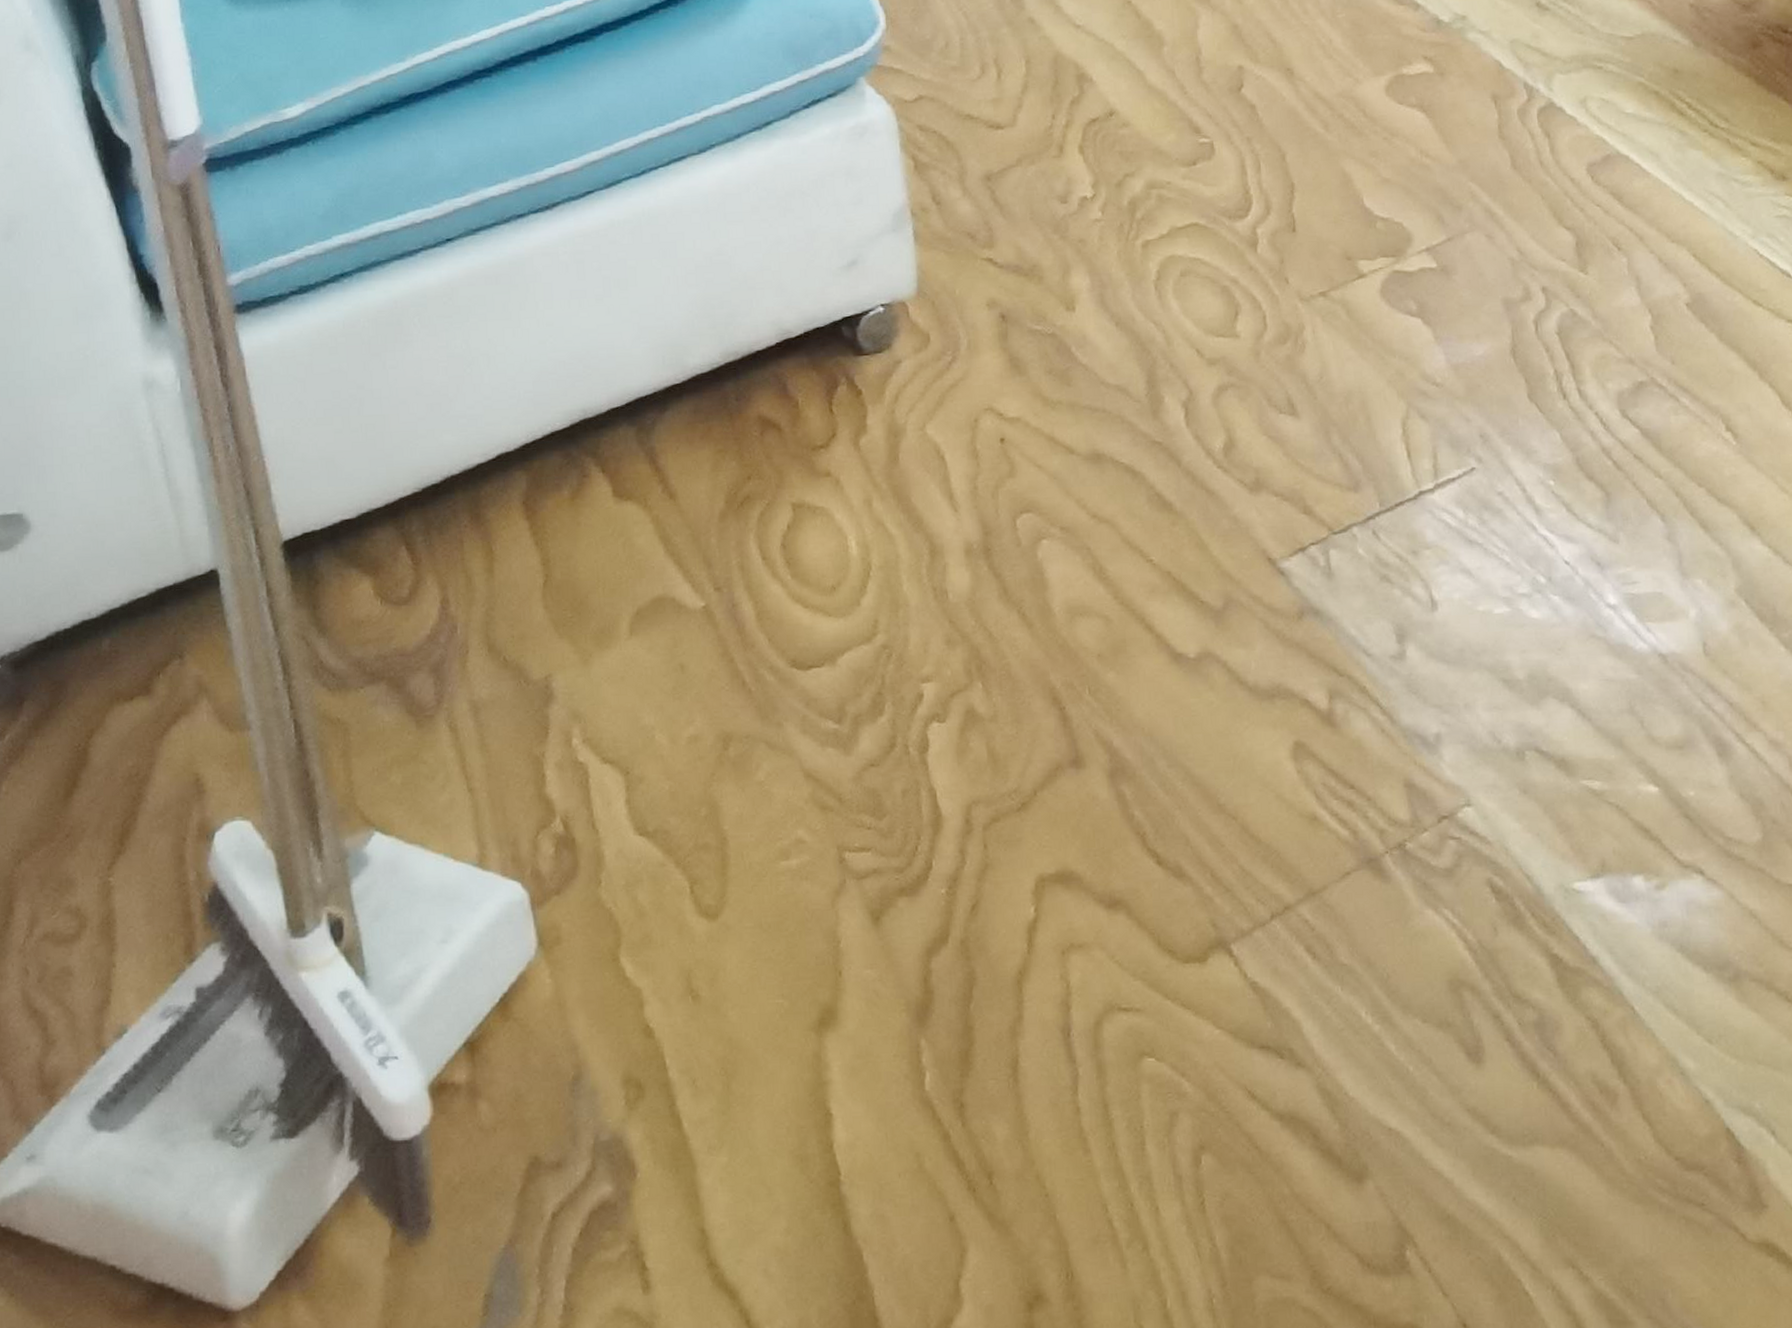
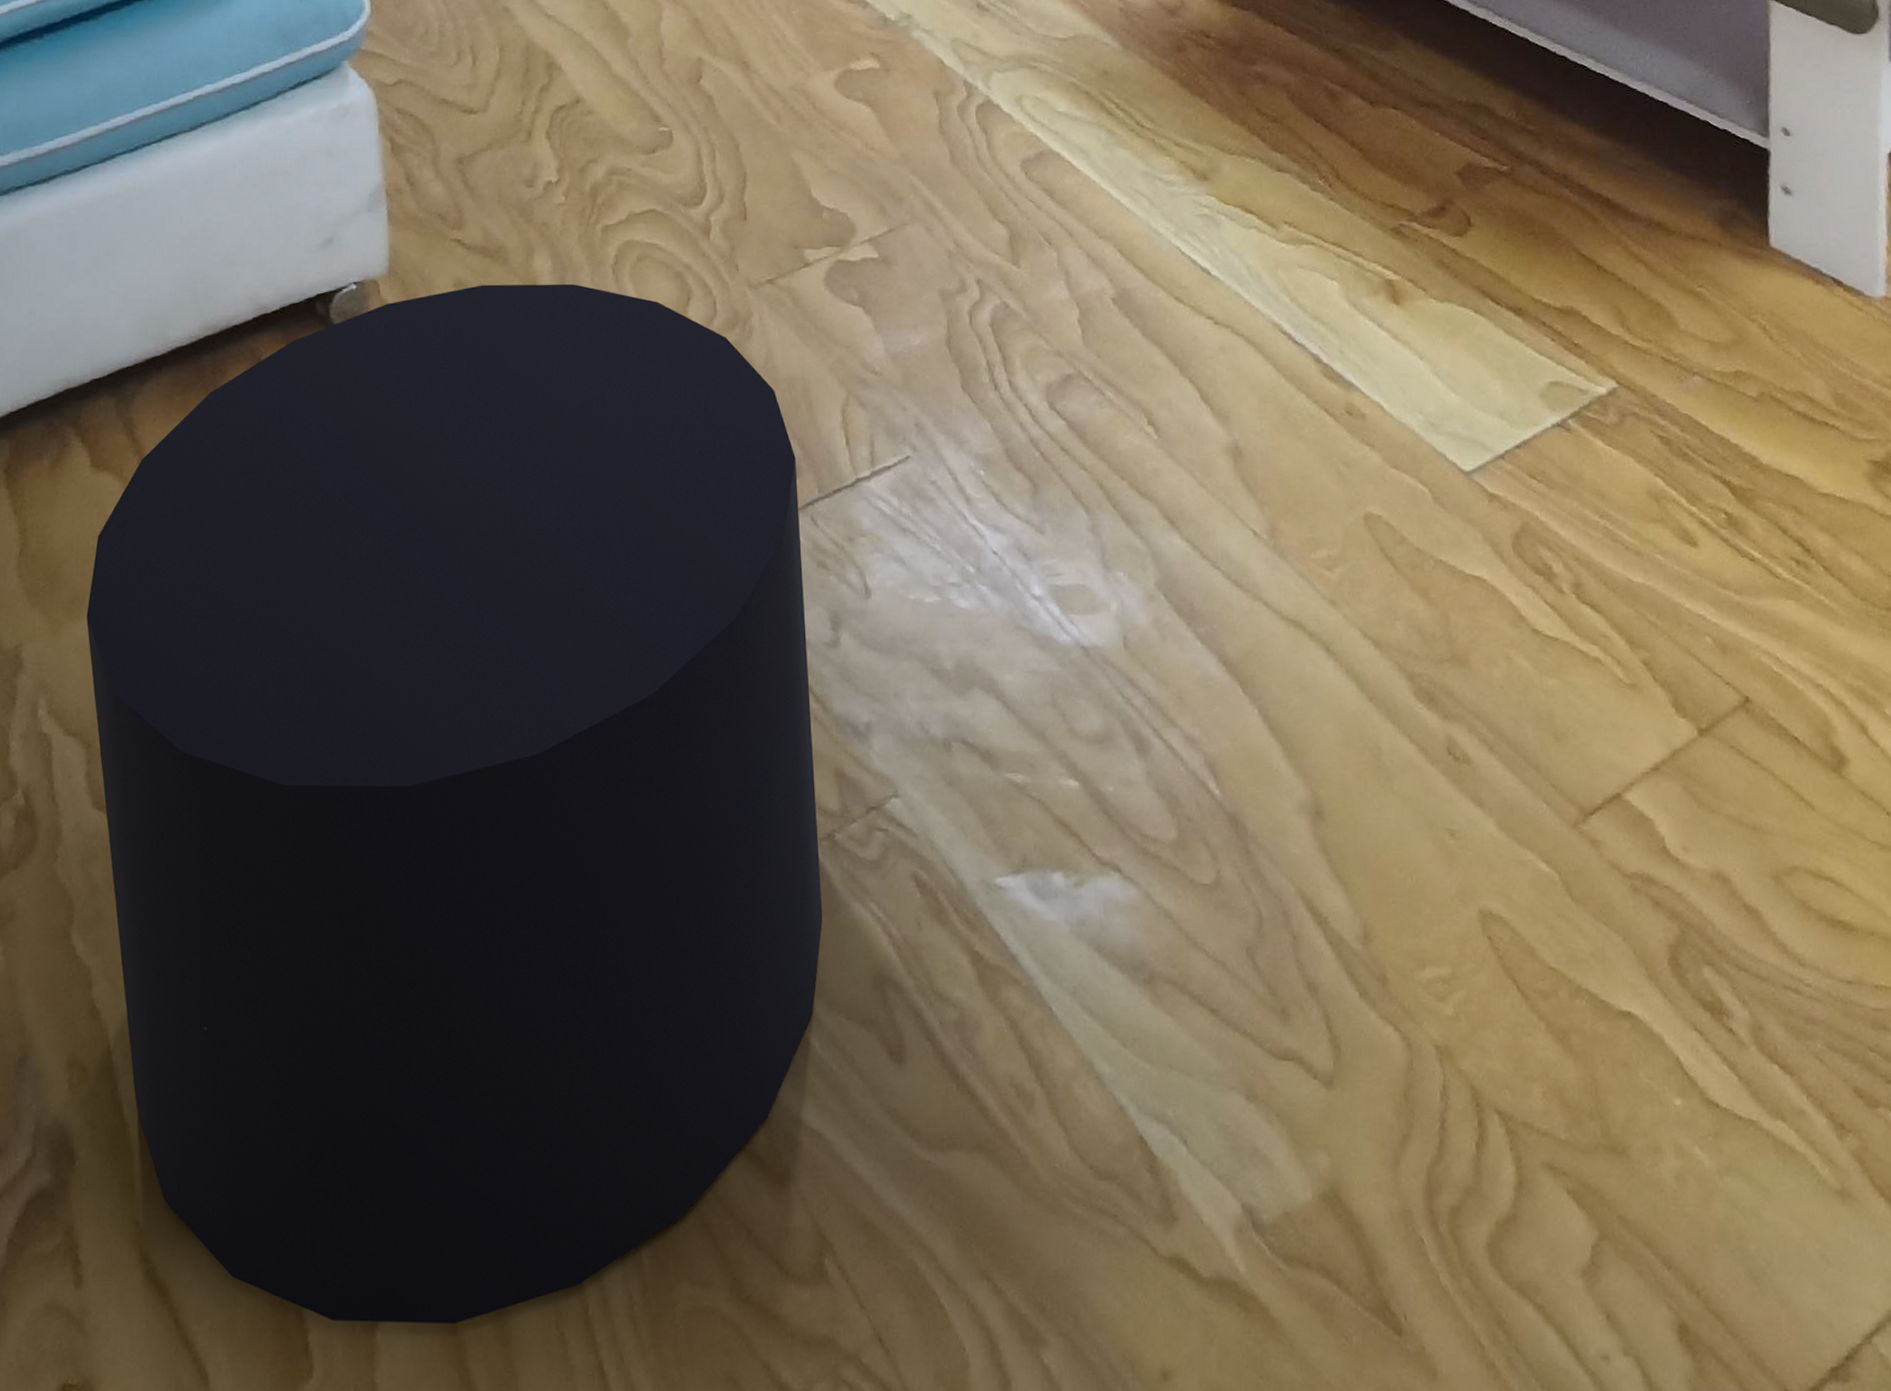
stool: none [617,301,1396,1320] -> present [86,283,823,1325]

